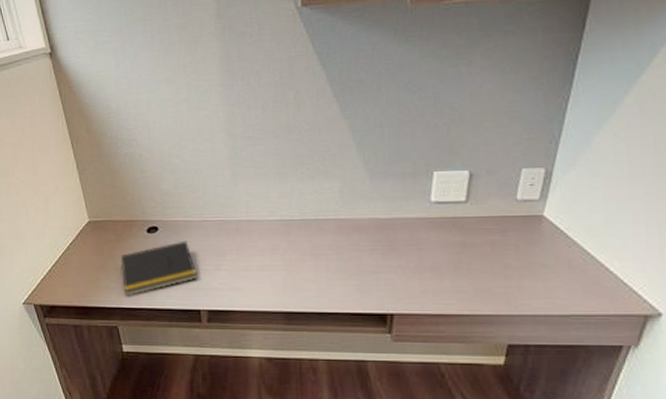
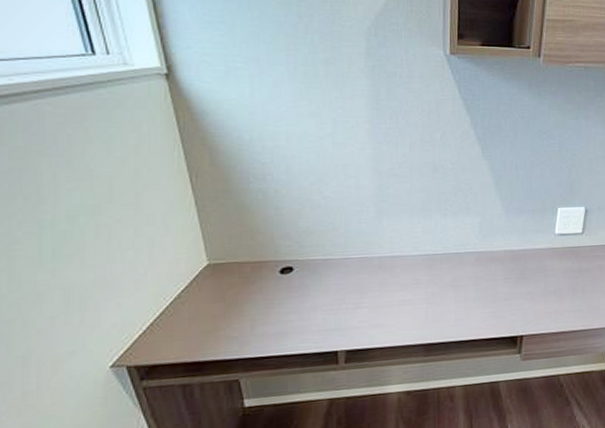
notepad: present [120,240,197,296] -> none [246,280,336,345]

